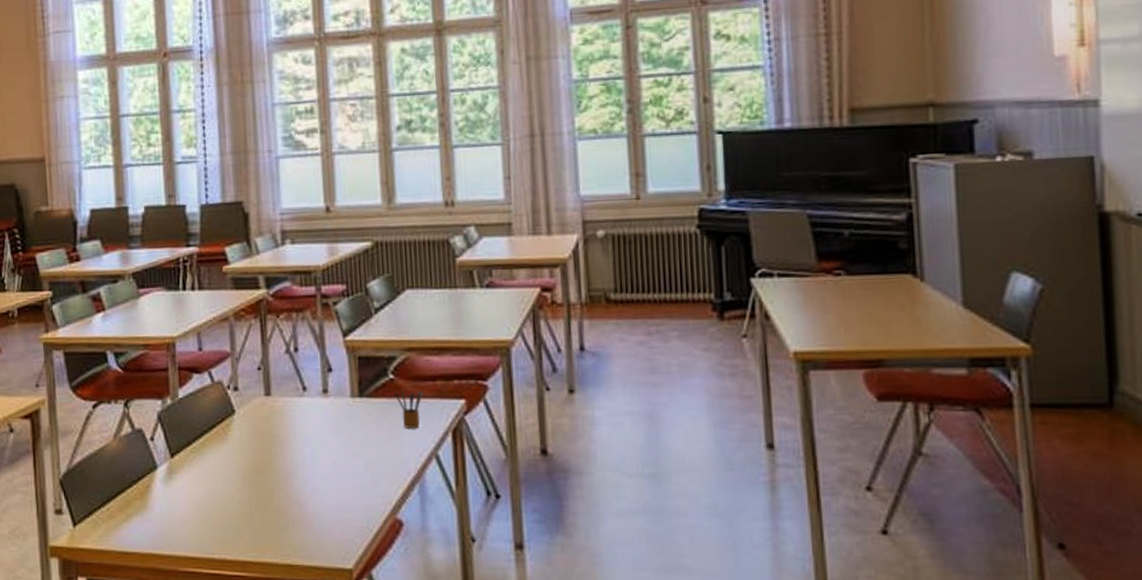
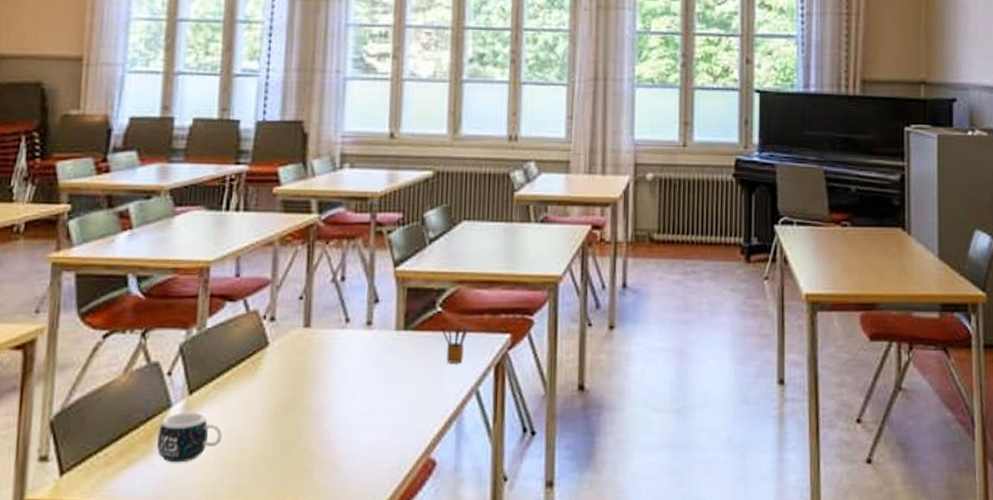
mug: none [149,473,204,518] -> present [157,412,222,463]

